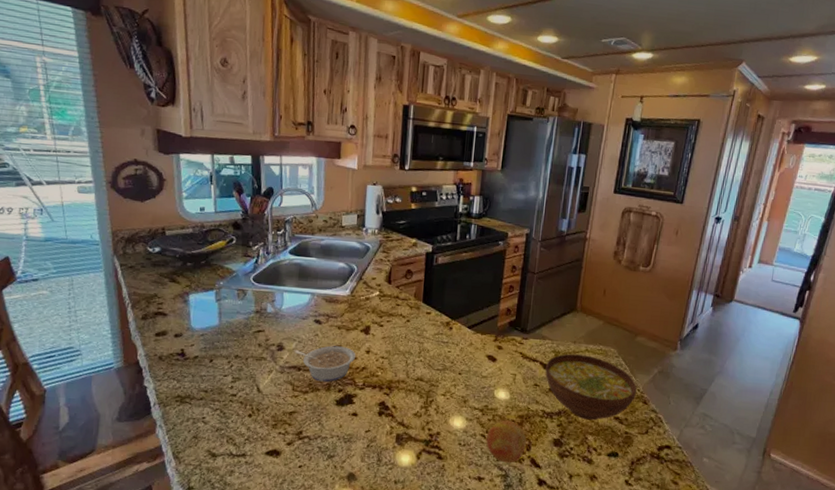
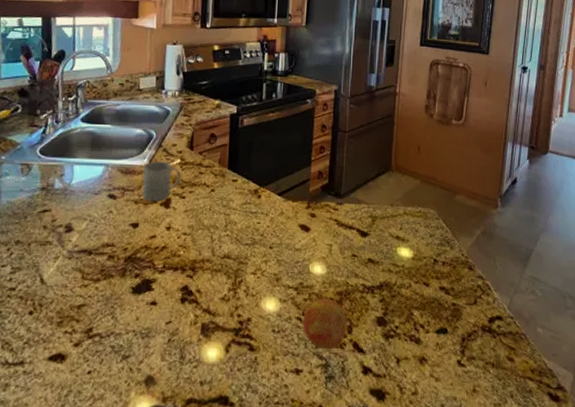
legume: present [295,346,356,382] -> none [85,223,155,267]
mug: none [344,292,380,328] -> present [142,161,181,202]
bowl: present [545,353,637,421] -> none [363,218,460,293]

